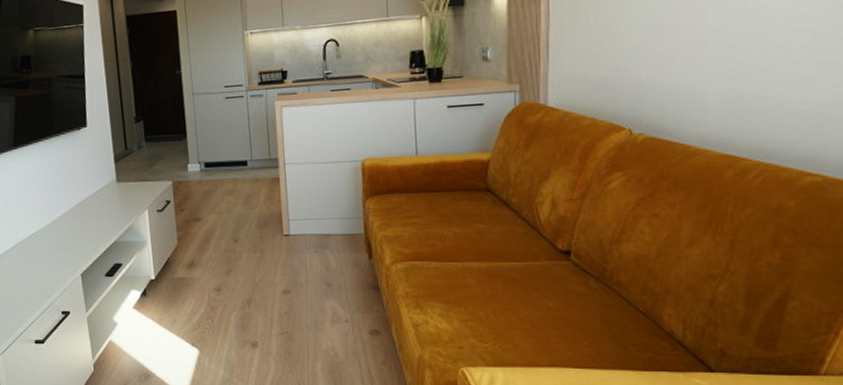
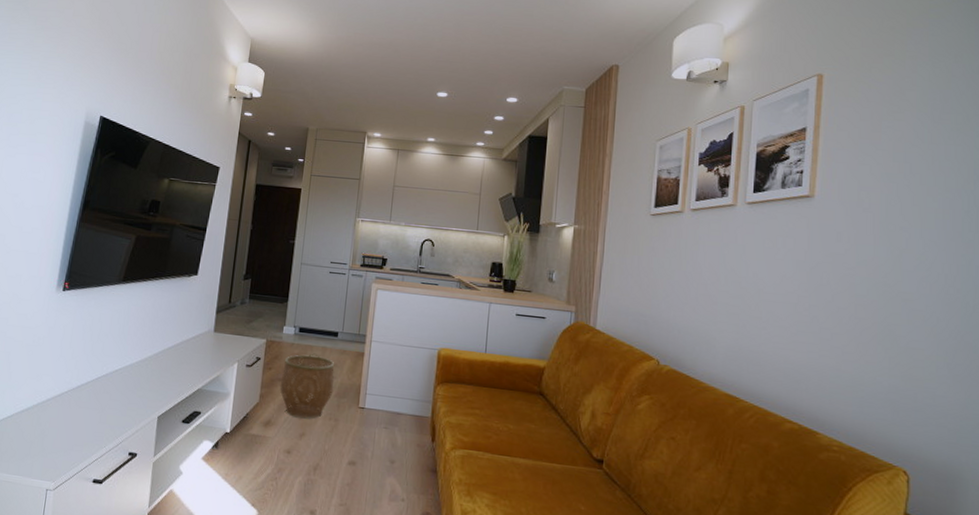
basket: none [195,187,254,255] -> present [279,353,335,419]

